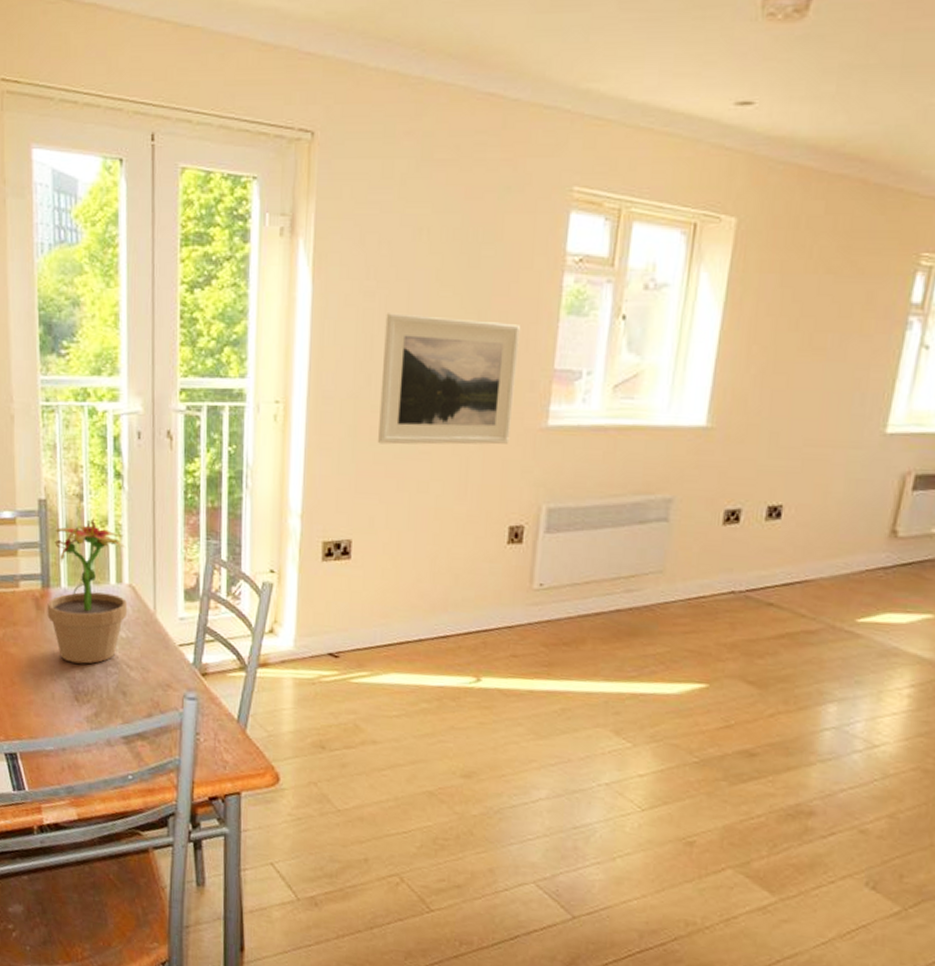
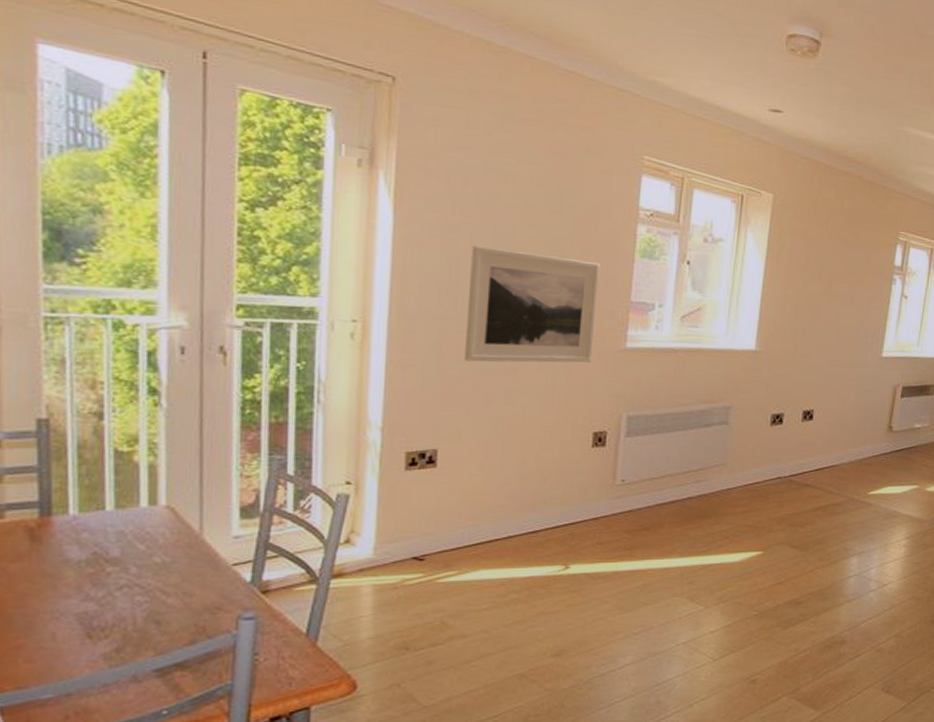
potted plant: present [47,518,128,664] -> none [47,437,165,597]

